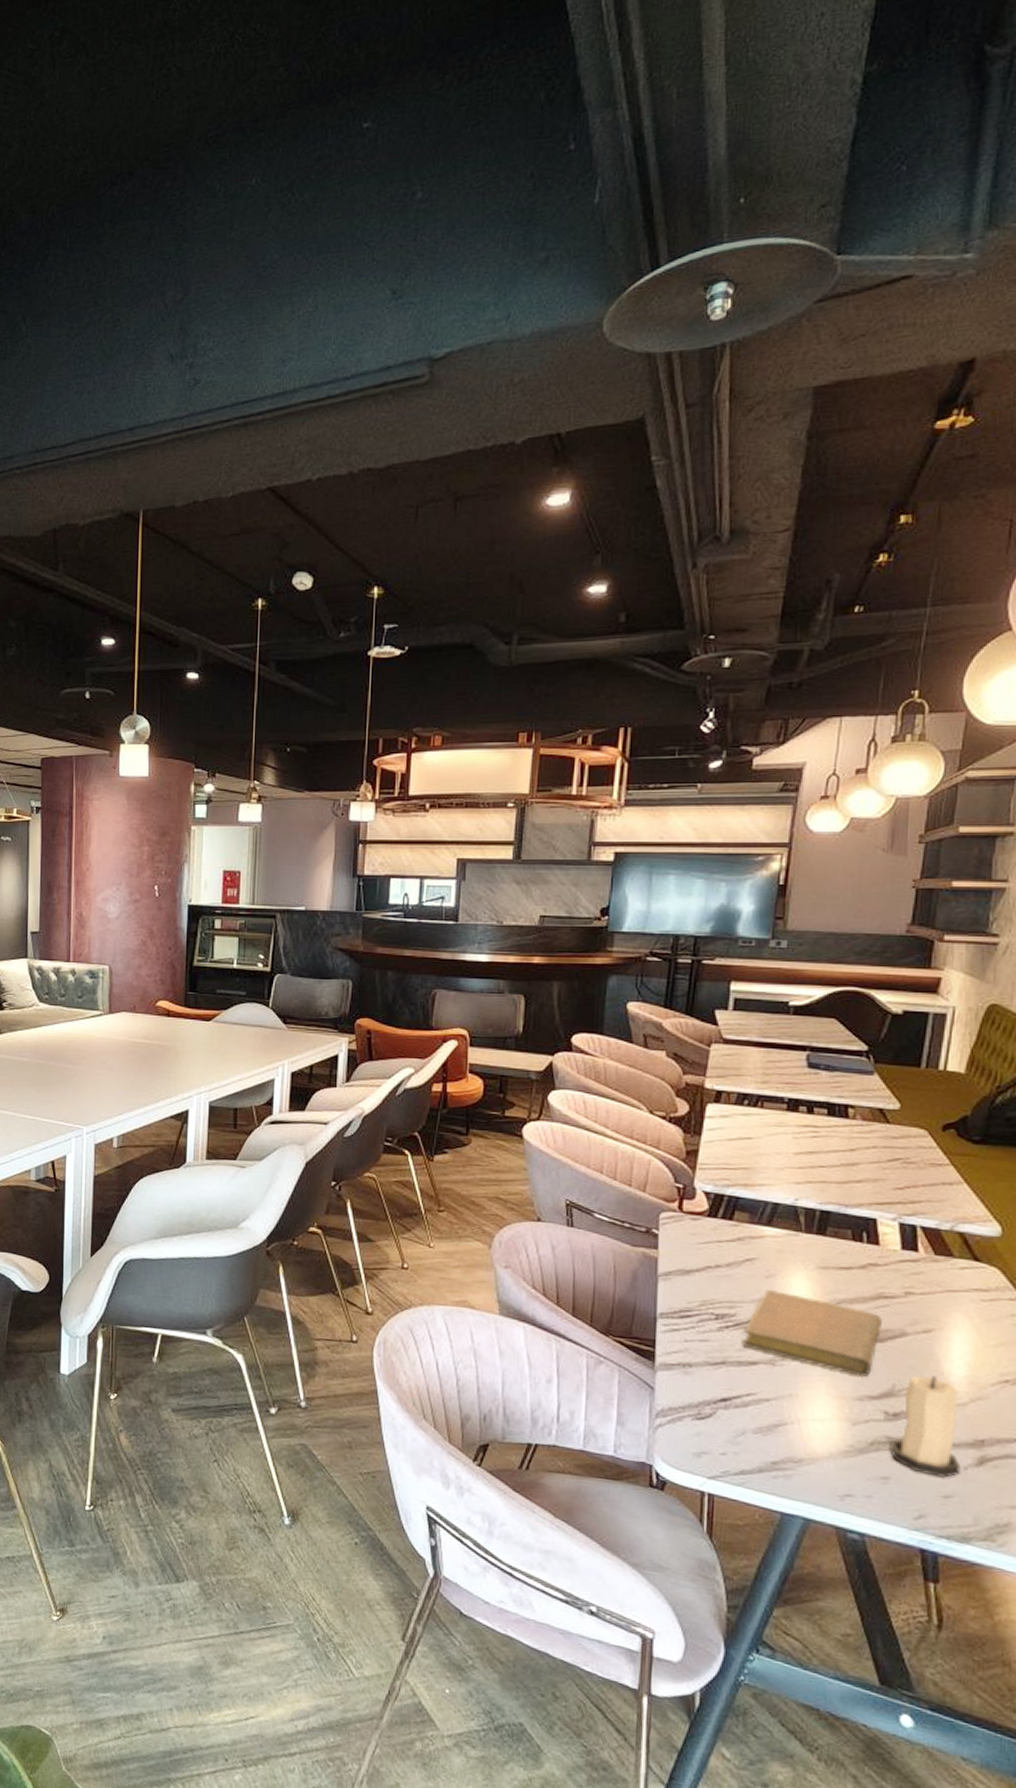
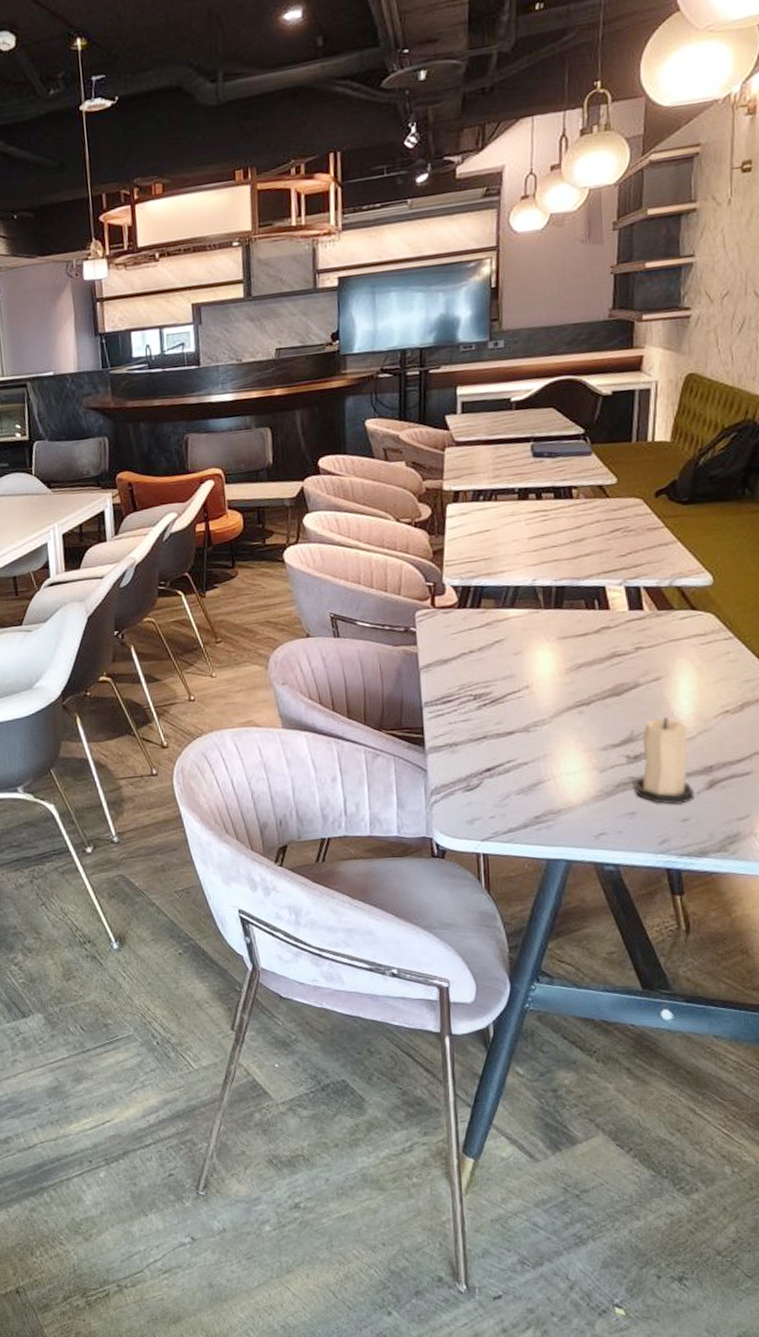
notebook: present [742,1290,882,1378] -> none [499,665,618,730]

